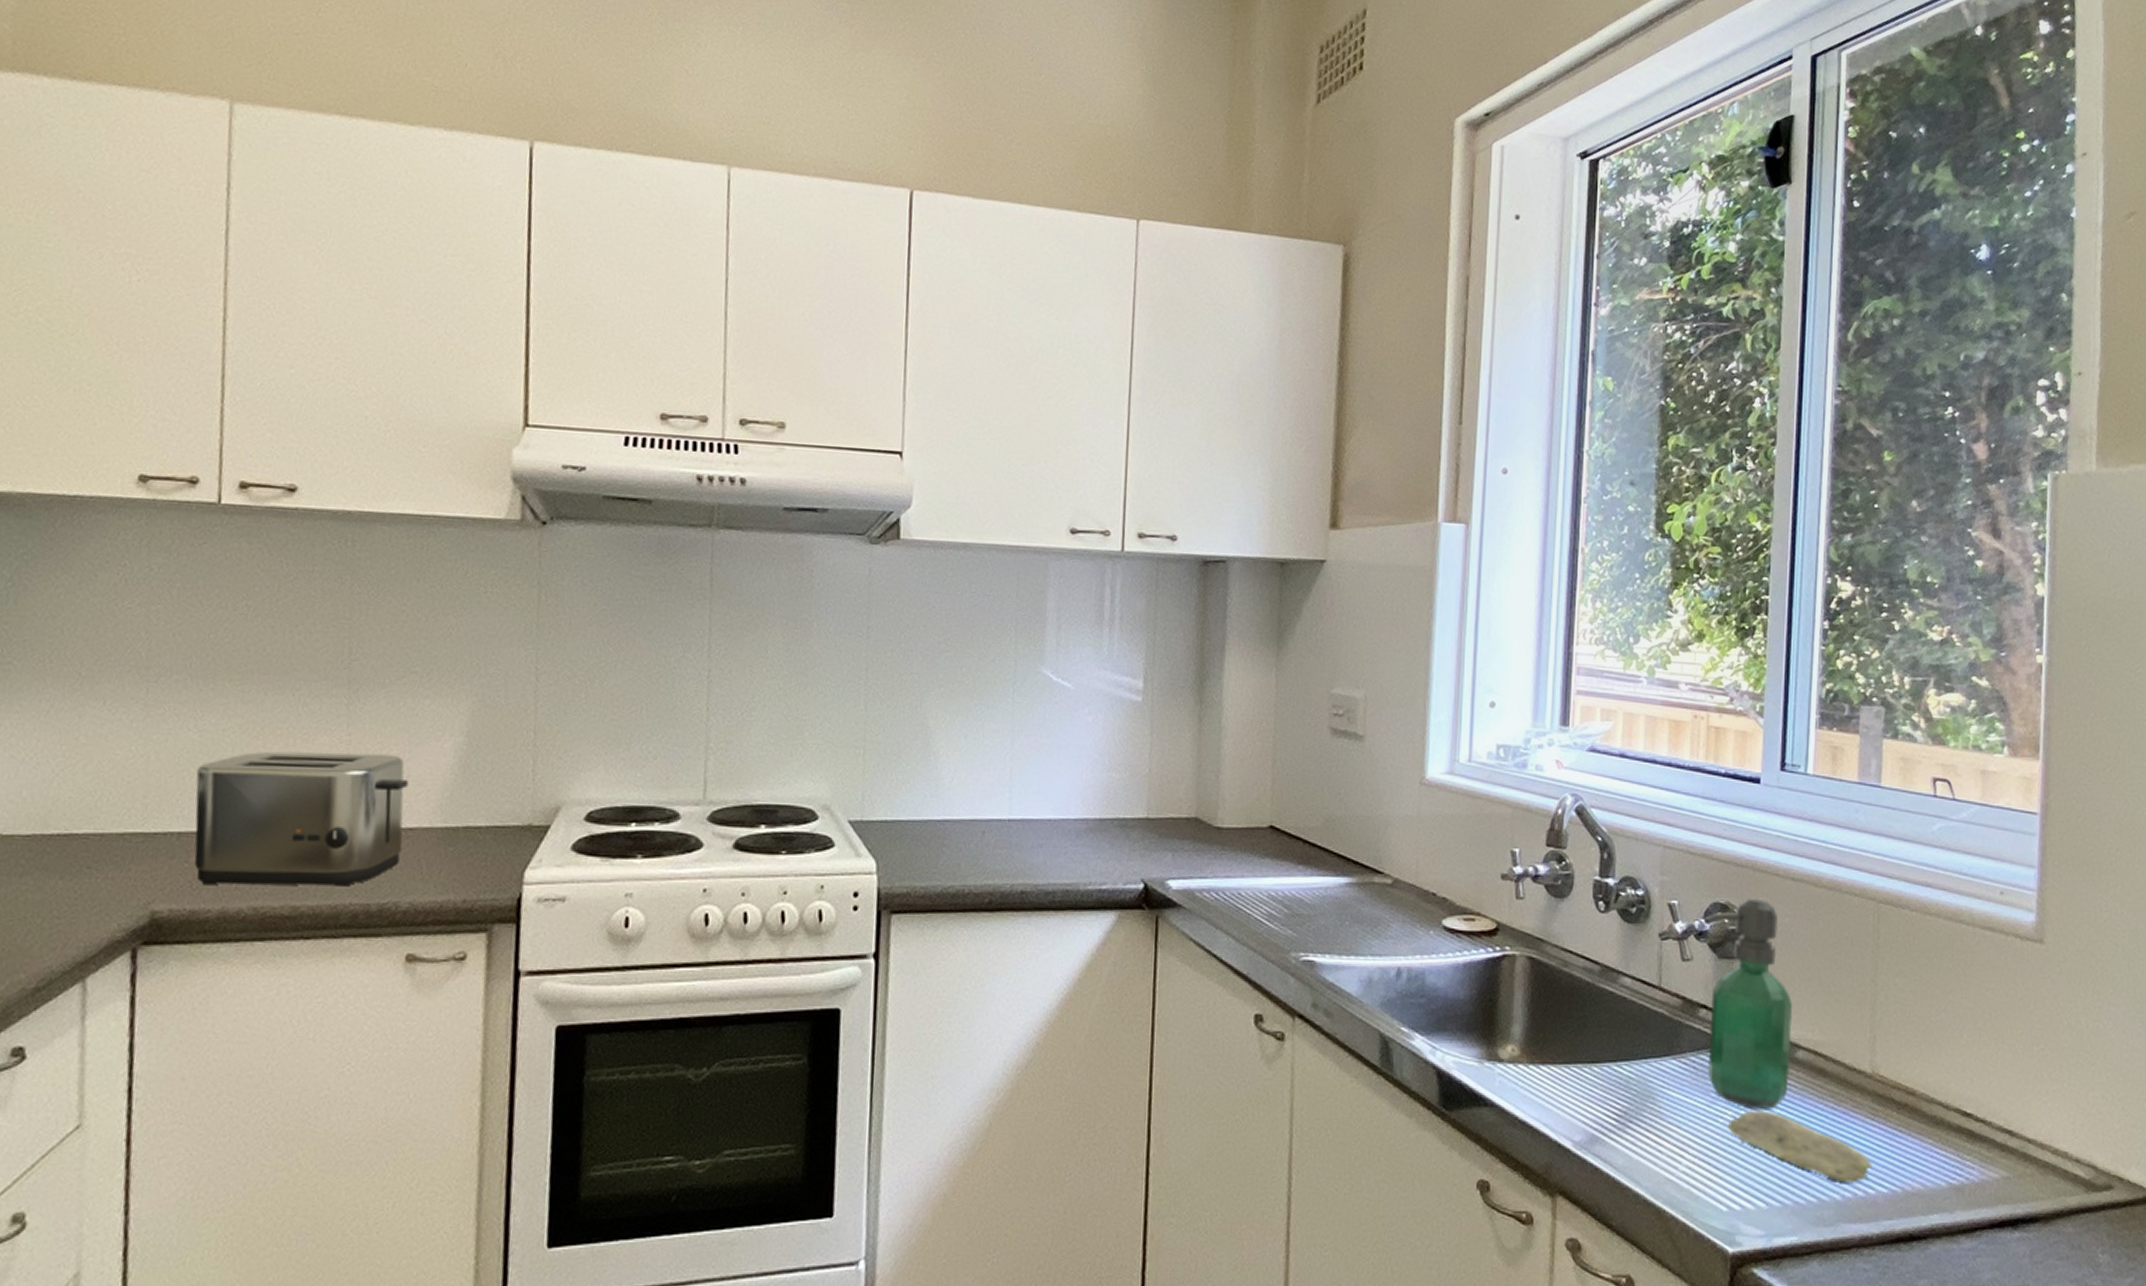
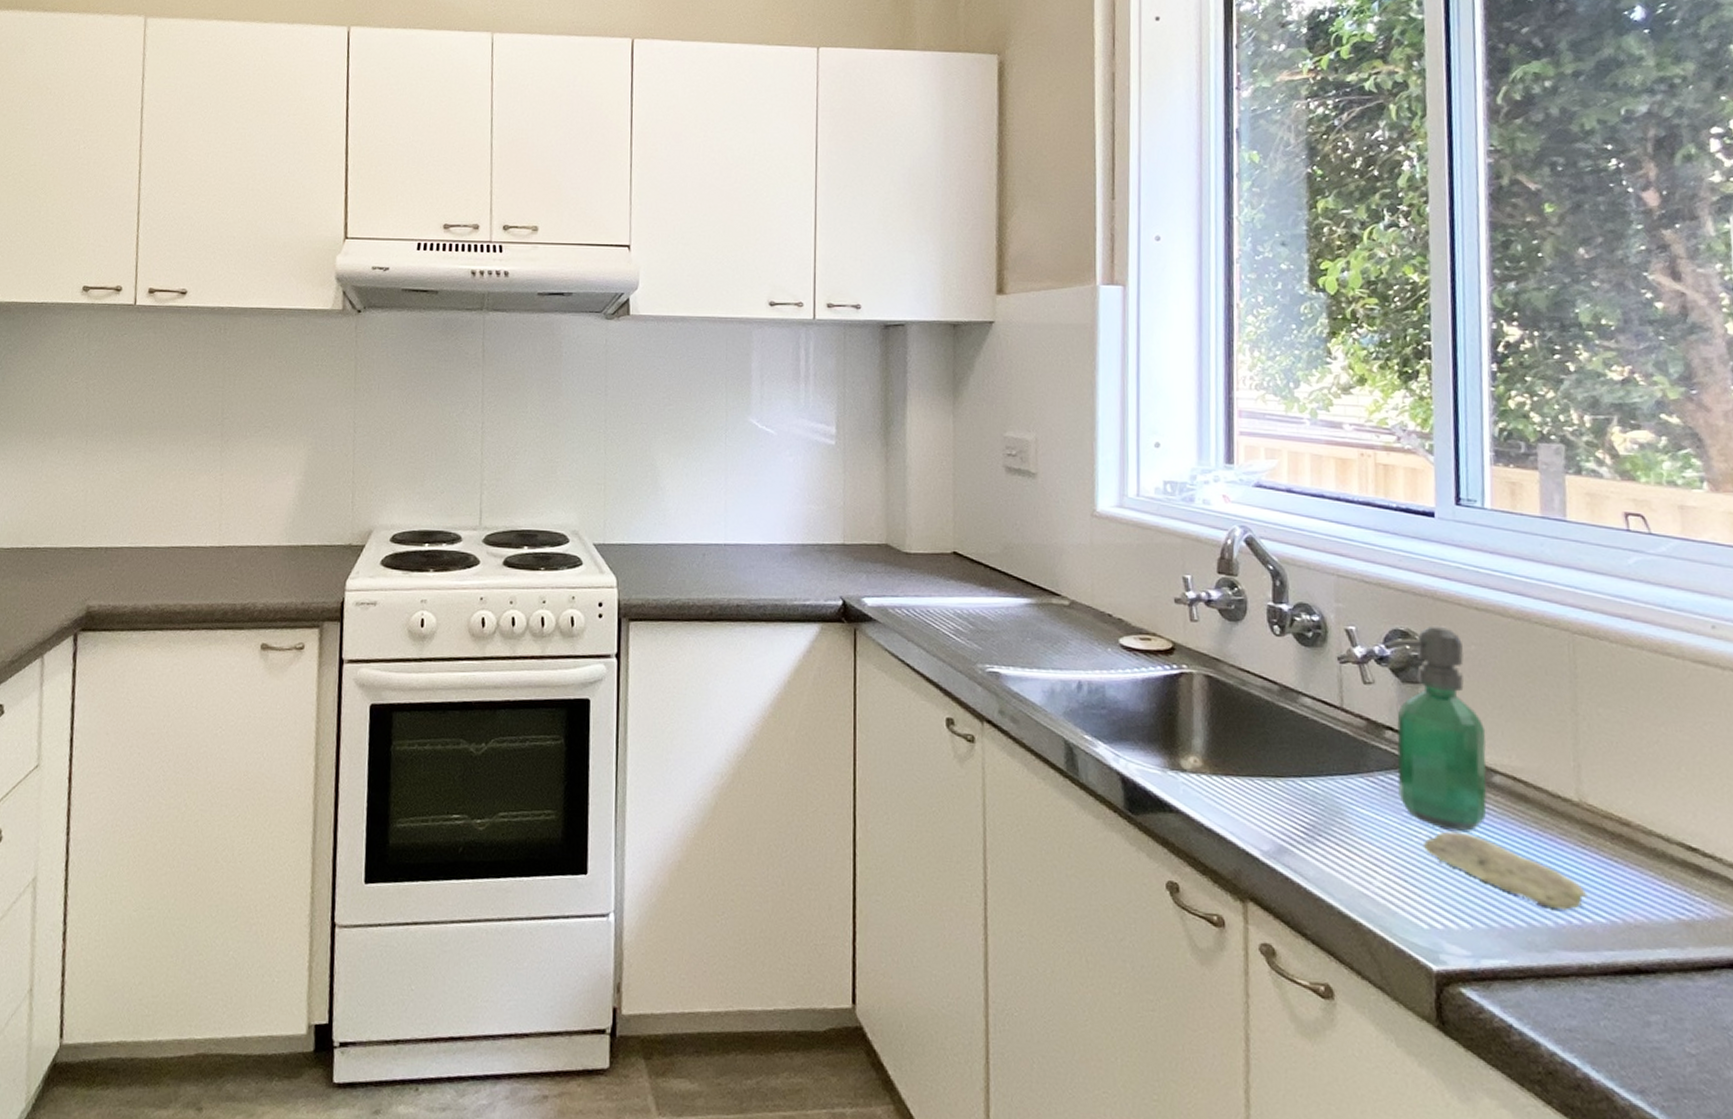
toaster: present [194,751,409,887] -> none [116,487,263,590]

